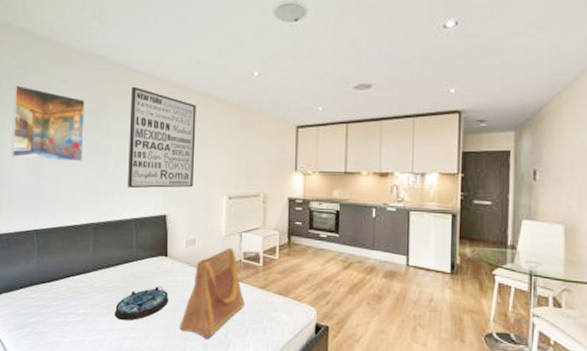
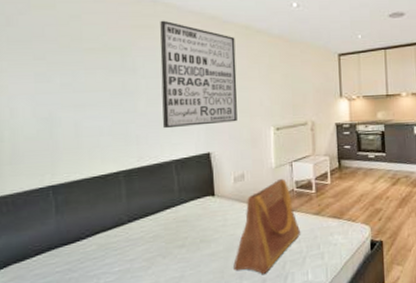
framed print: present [12,84,85,162] -> none [10,21,107,106]
serving tray: present [114,286,169,321] -> none [157,227,220,271]

